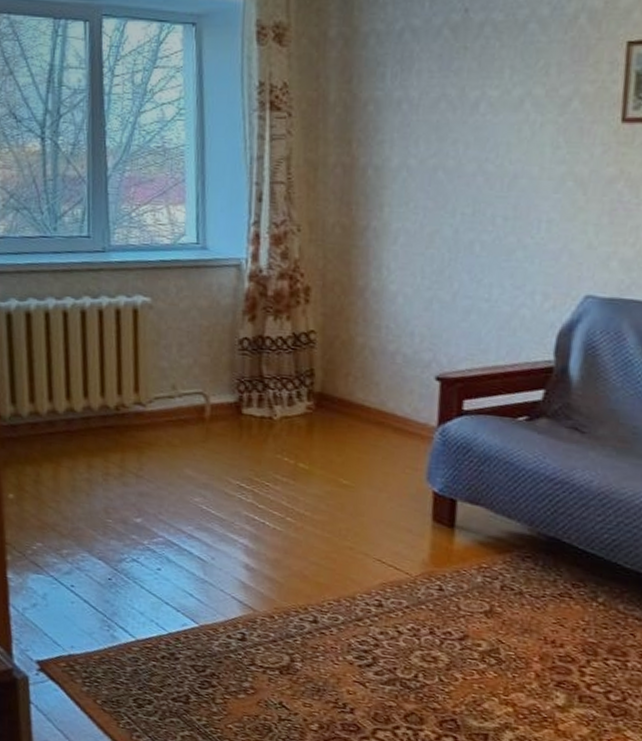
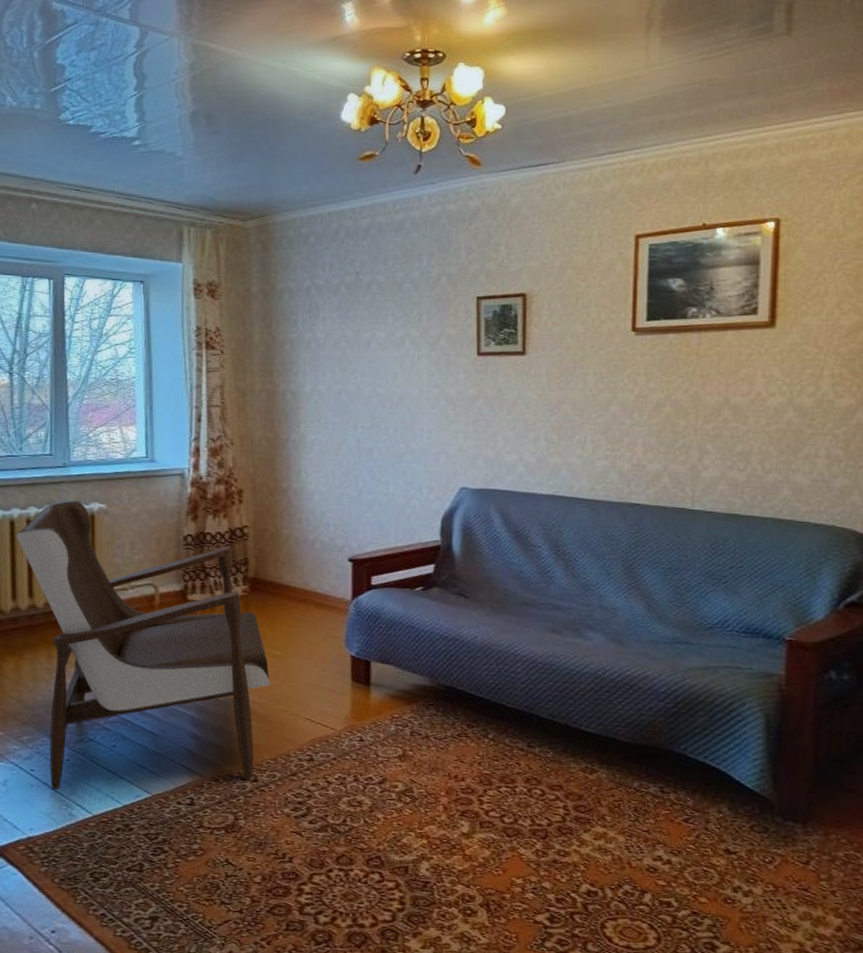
armchair: none [51,290,336,621] -> present [16,499,270,791]

